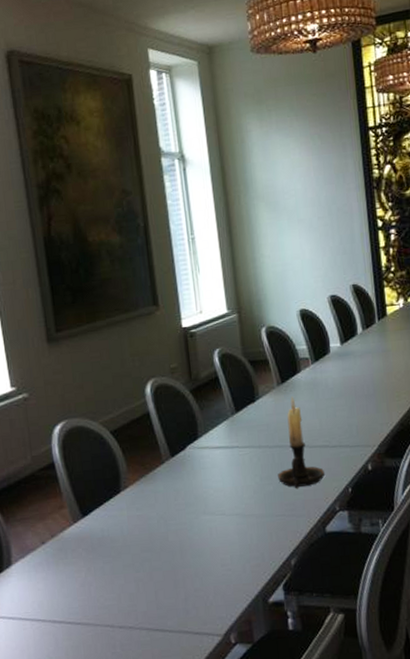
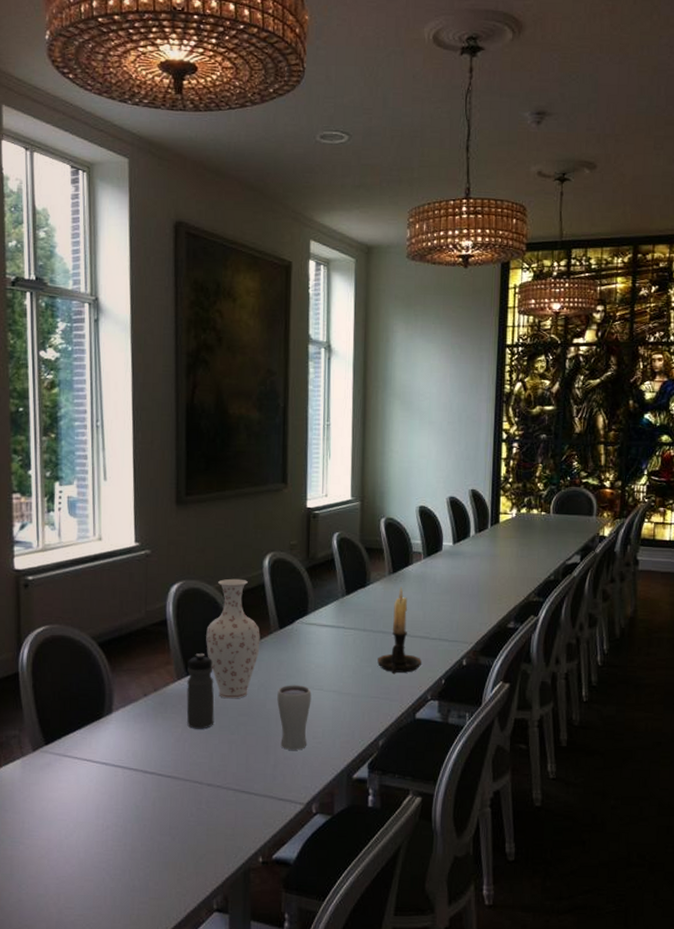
water bottle: none [81,493,117,572] -> present [186,653,215,729]
vase: none [96,410,154,536] -> present [206,578,260,699]
drinking glass: none [178,512,216,581] -> present [277,685,312,750]

